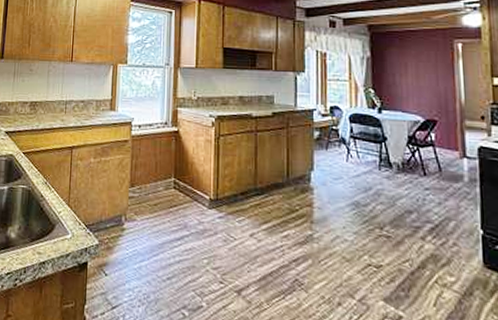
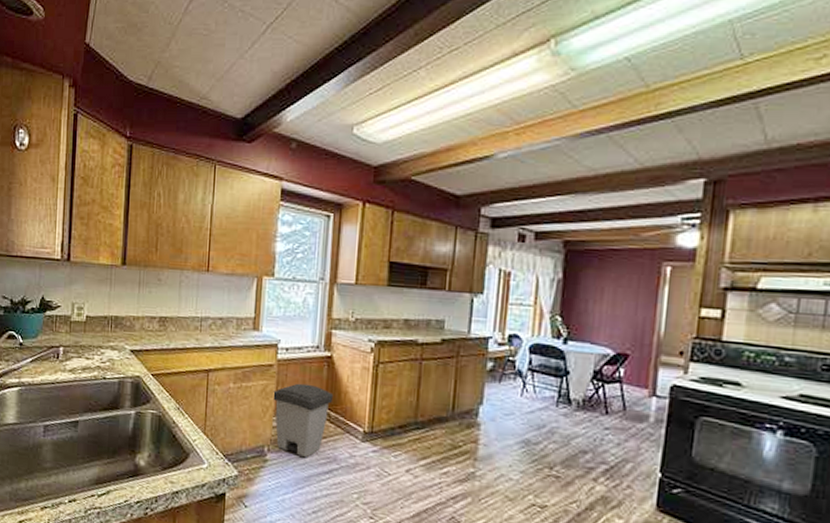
trash can: none [127,156,182,226] -> present [272,383,334,458]

